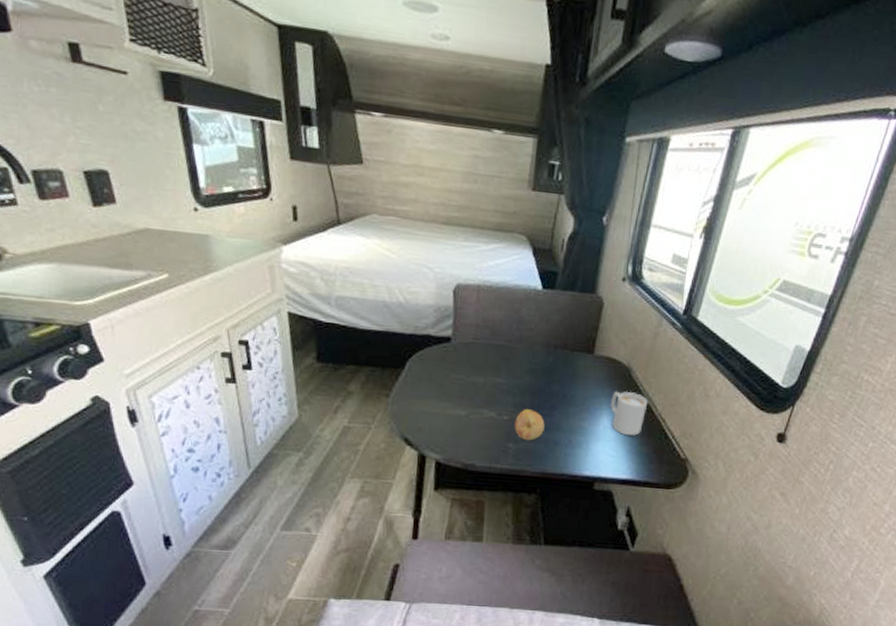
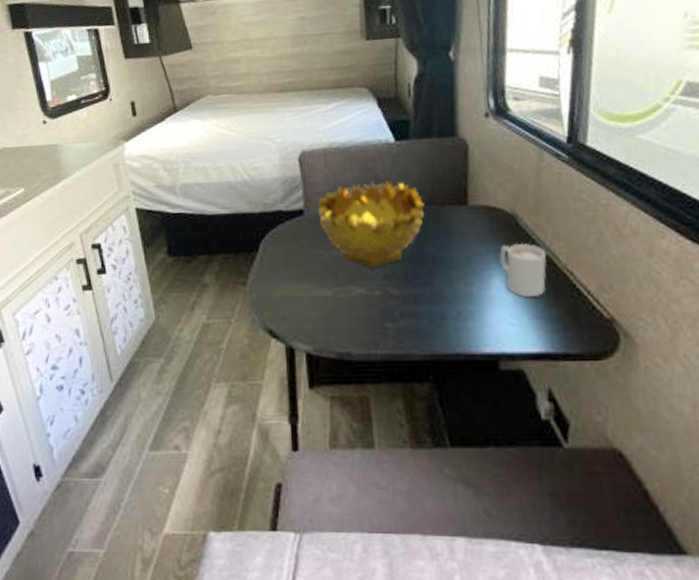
decorative bowl: none [464,321,558,397] -> present [318,180,424,269]
fruit: present [514,409,545,441] -> none [389,280,425,318]

